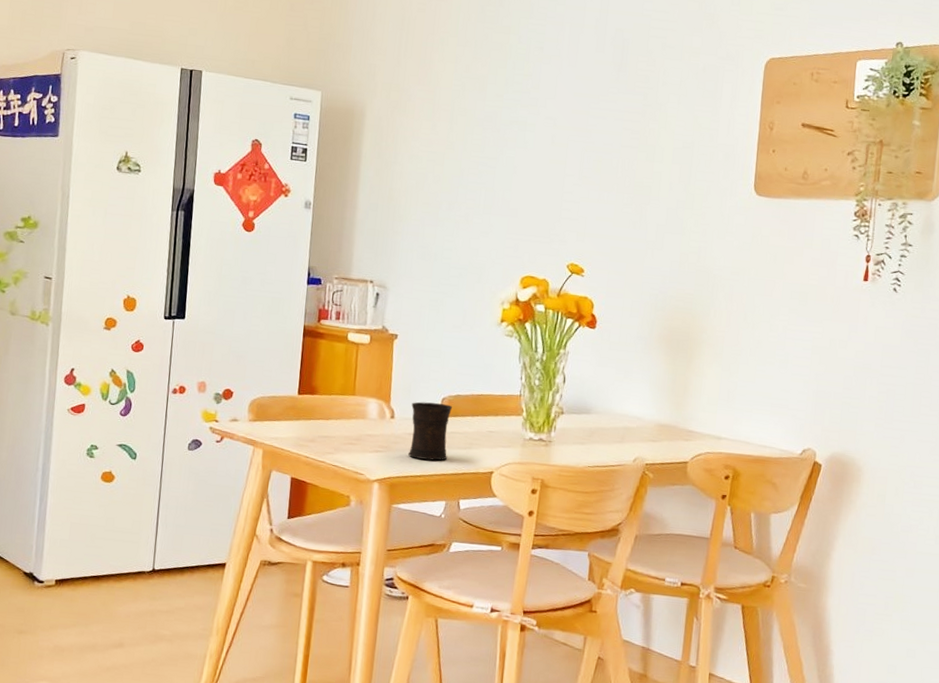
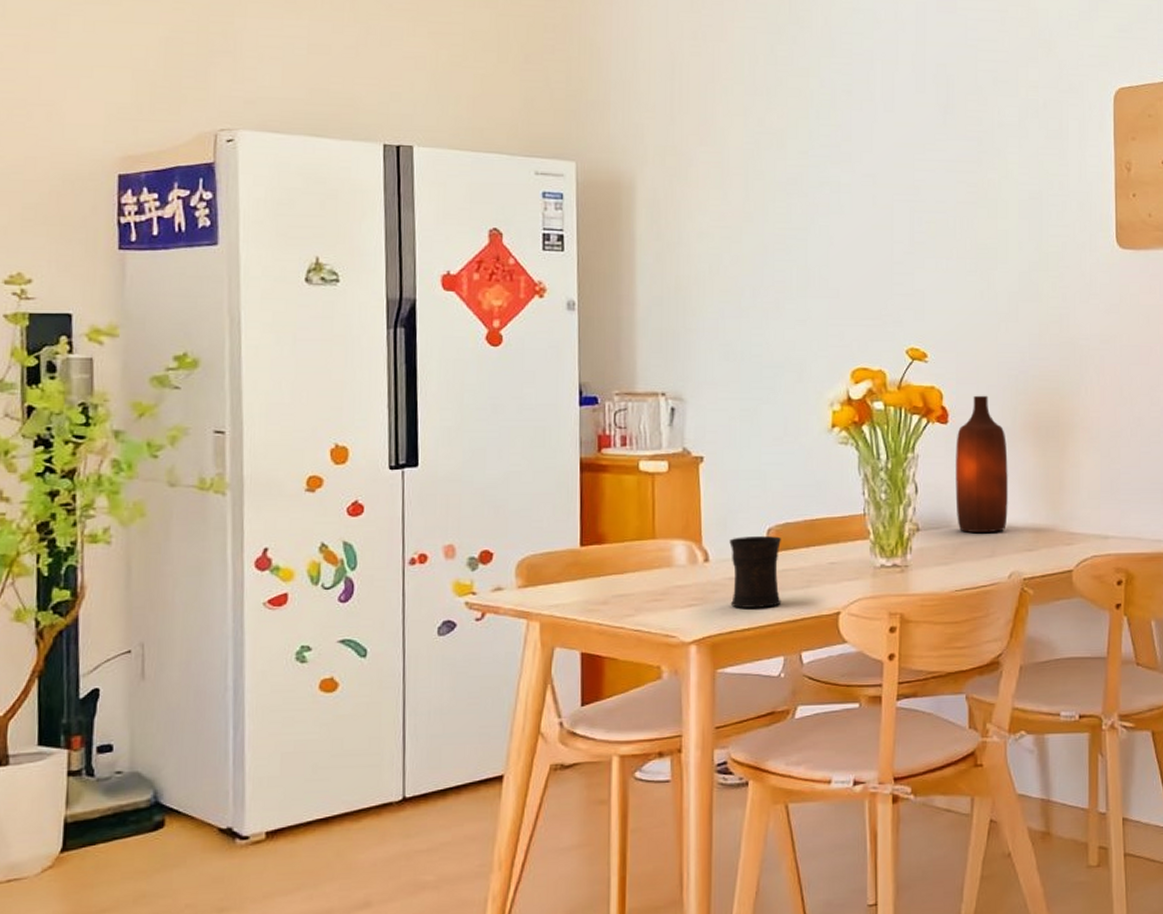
bottle: none [595,307,643,423] -> present [955,395,1008,533]

